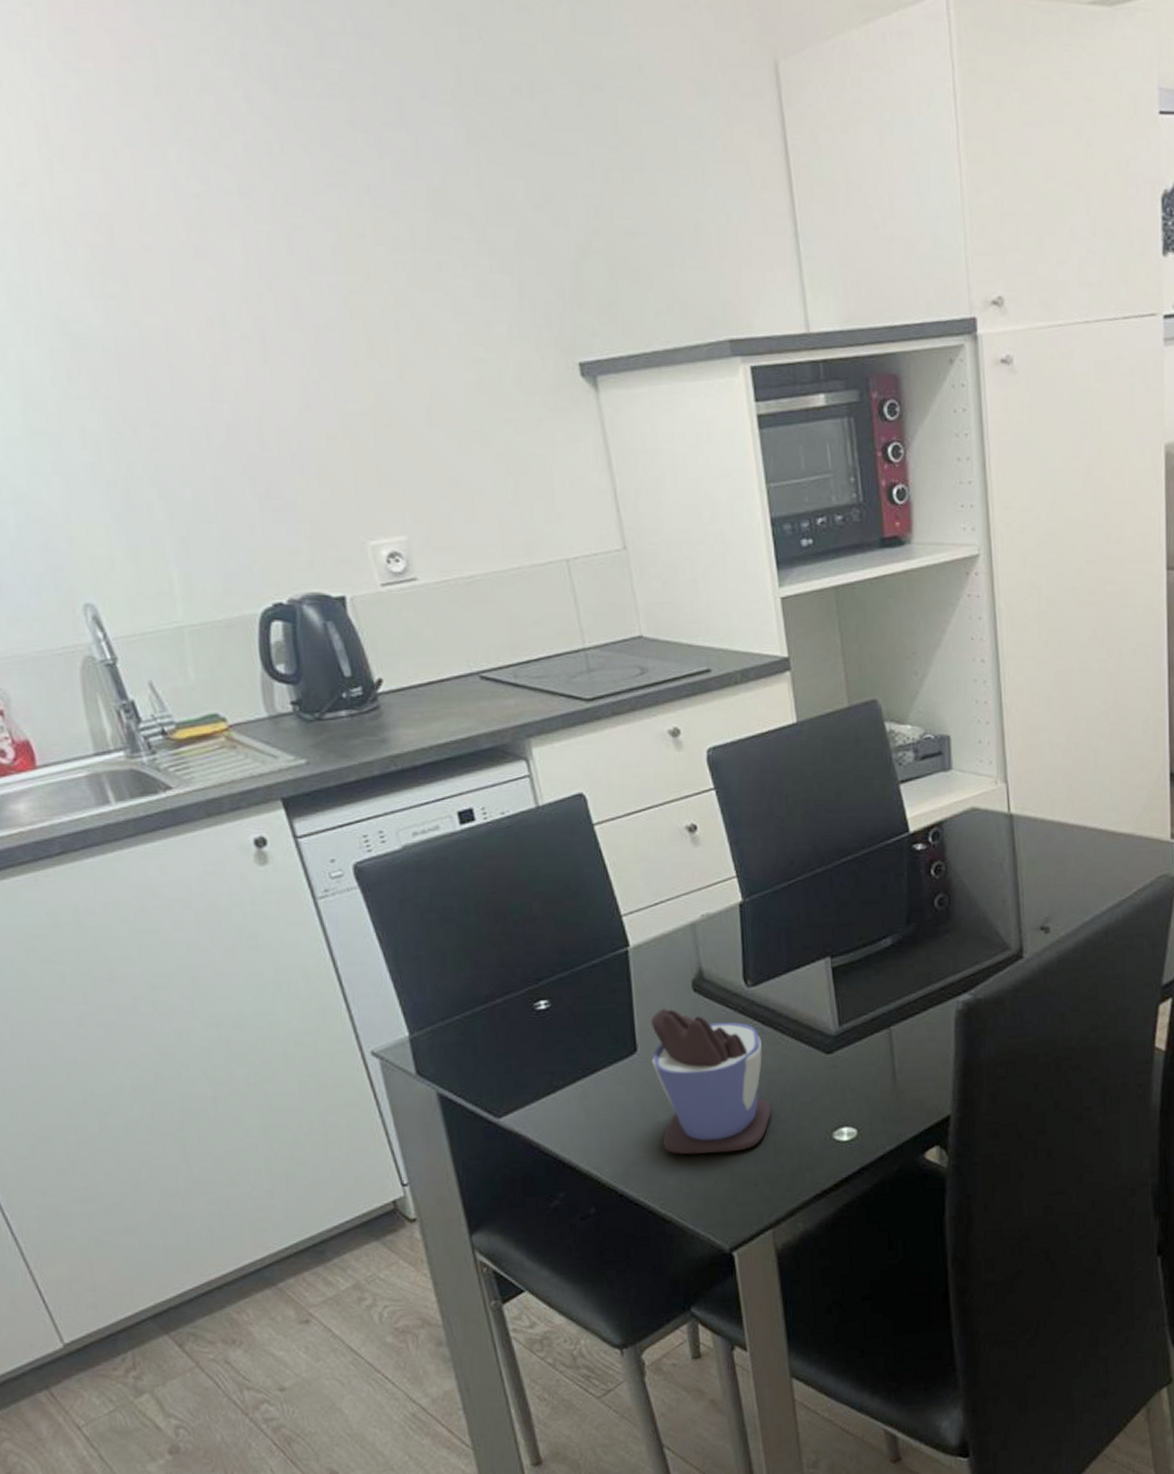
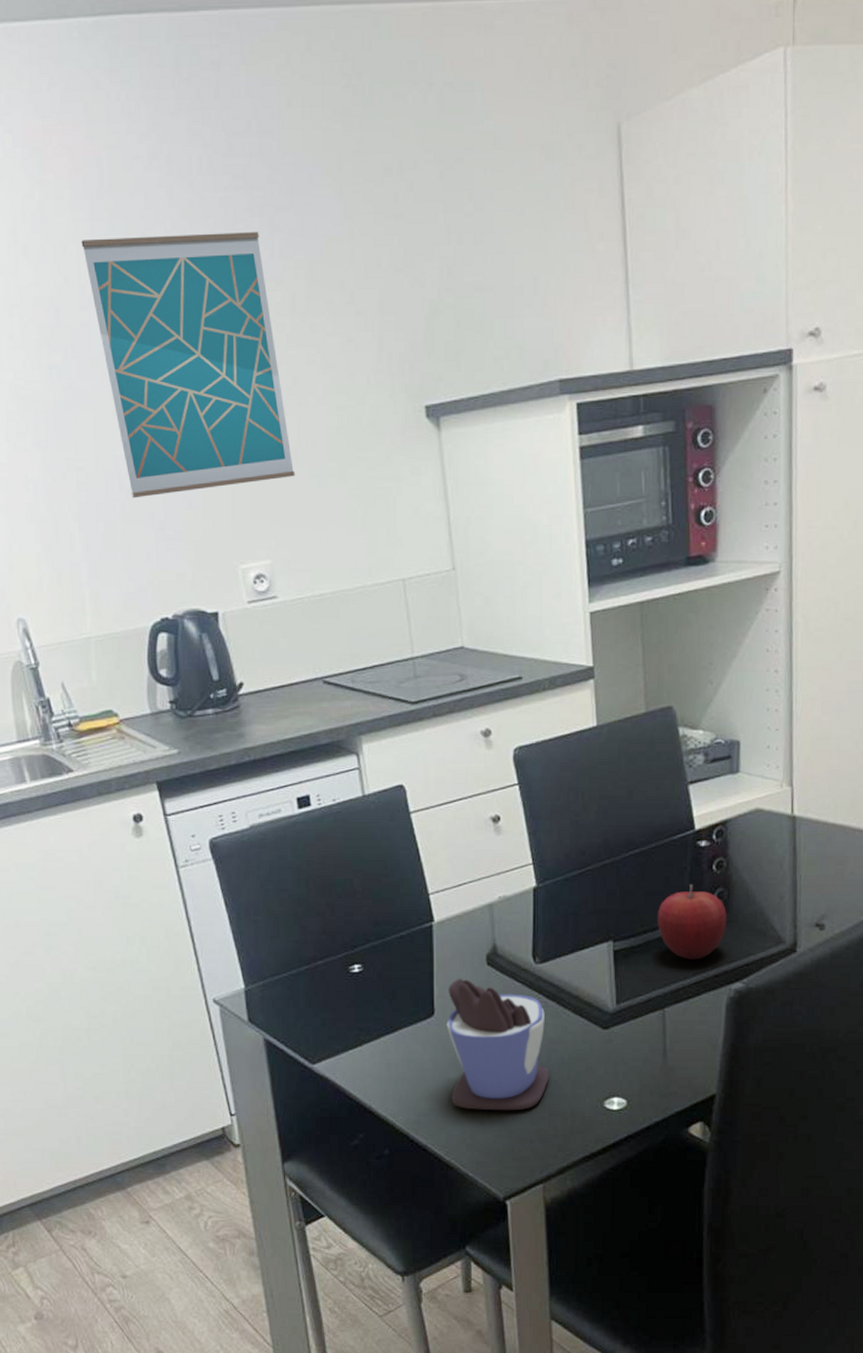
wall art: none [136,144,429,460] -> present [81,232,295,499]
fruit: none [876,891,950,973] -> present [657,884,727,959]

